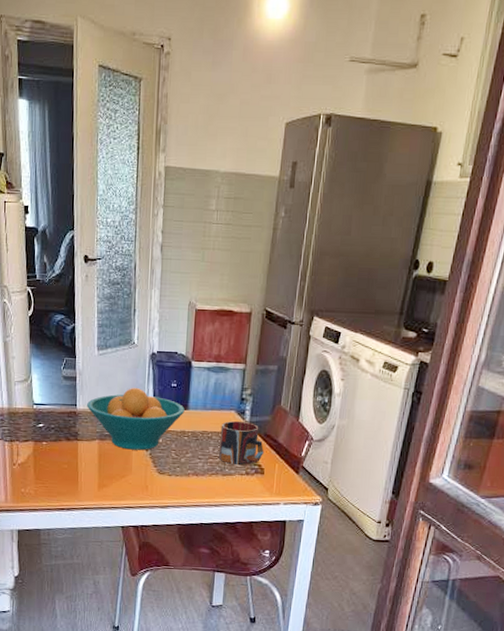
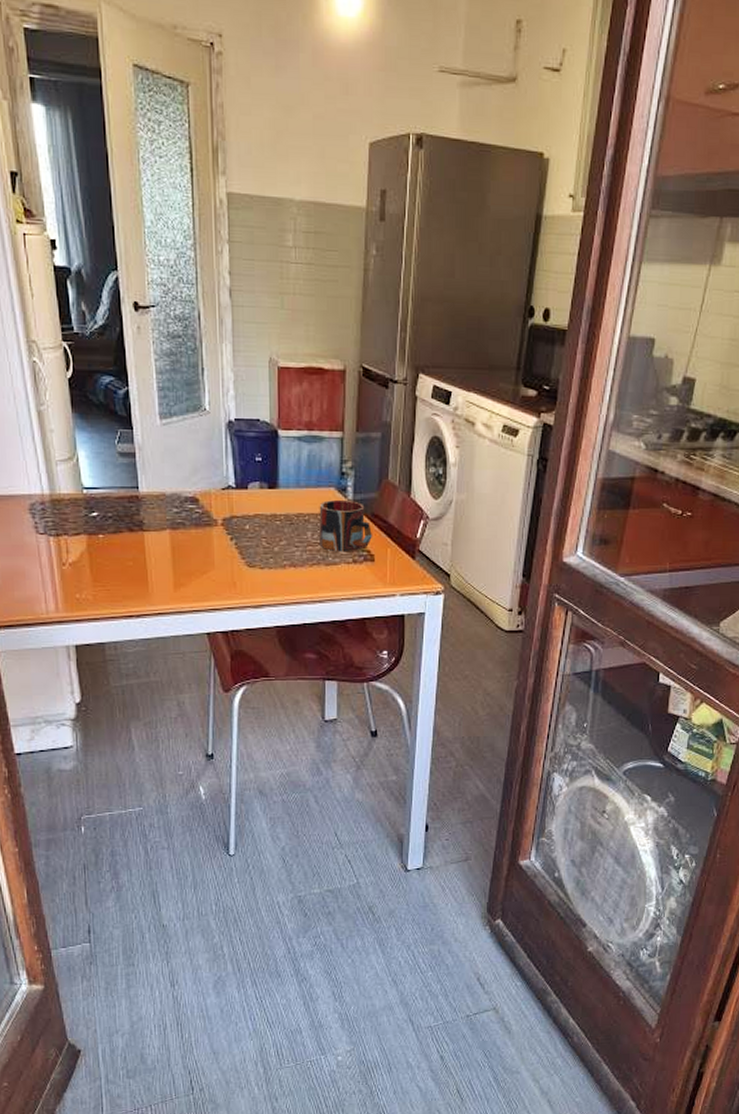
fruit bowl: present [87,387,185,450] -> none [152,463,274,540]

